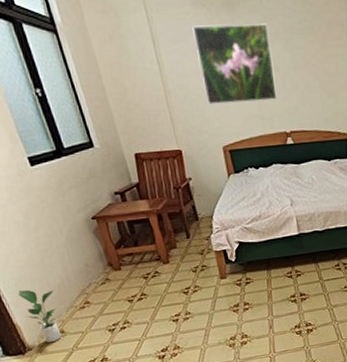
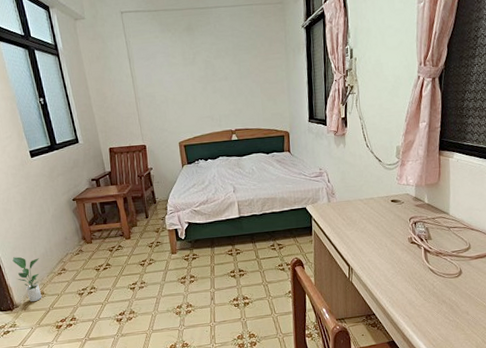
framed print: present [192,23,277,105] -> none [160,43,225,108]

